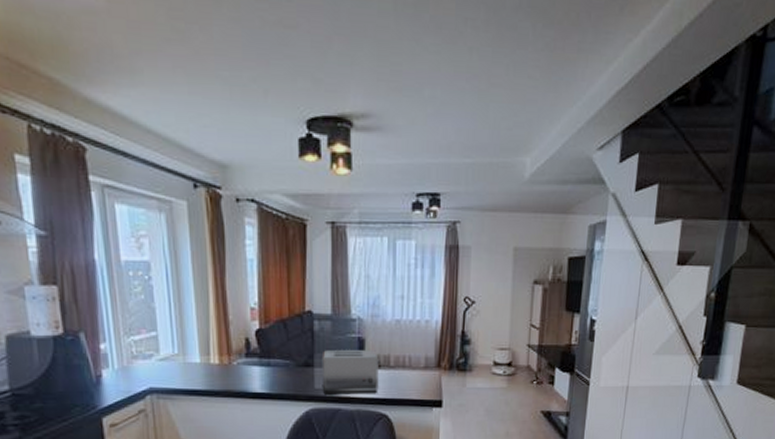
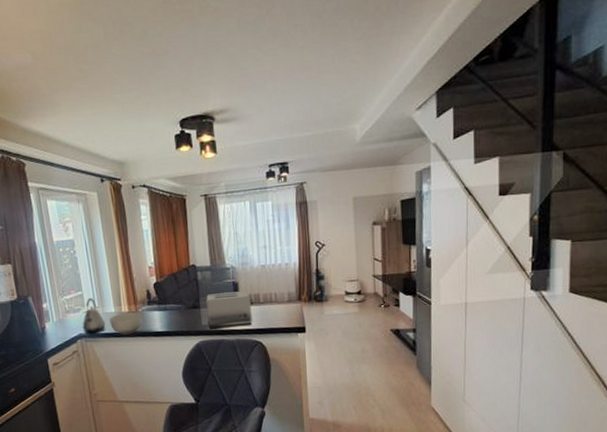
kettle: none [154,341,187,390] -> present [82,297,106,335]
bowl: none [191,366,238,395] -> present [109,312,143,336]

